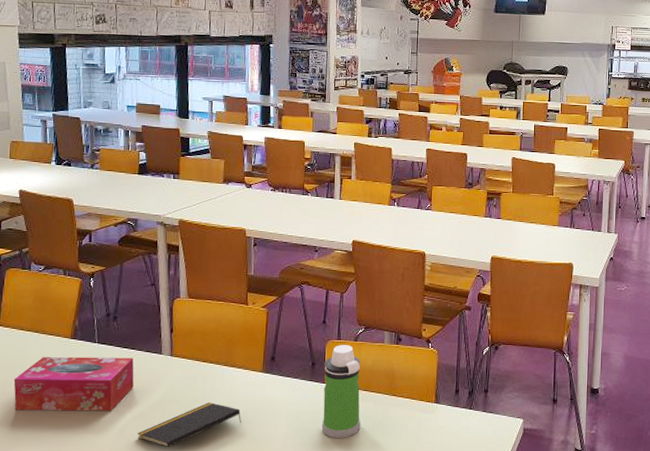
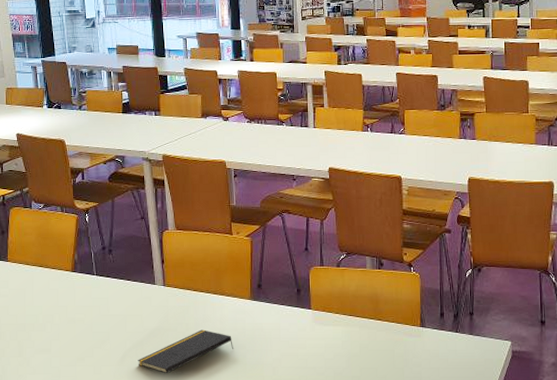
tissue box: present [13,356,134,412] -> none [23,288,131,340]
water bottle: present [321,345,361,438] -> none [309,271,348,363]

